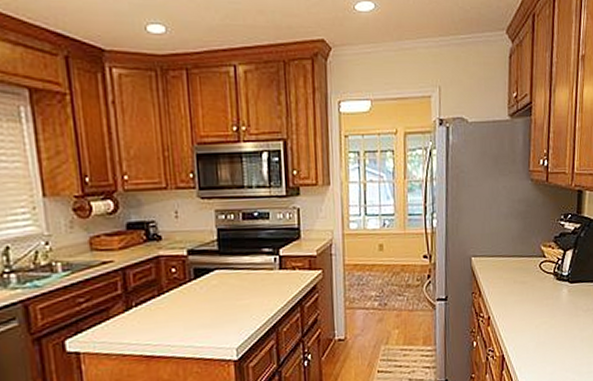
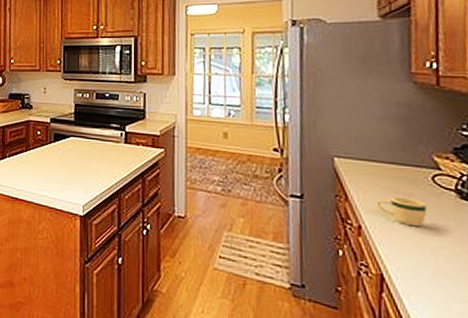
mug: none [501,285,535,310] -> present [376,196,428,227]

